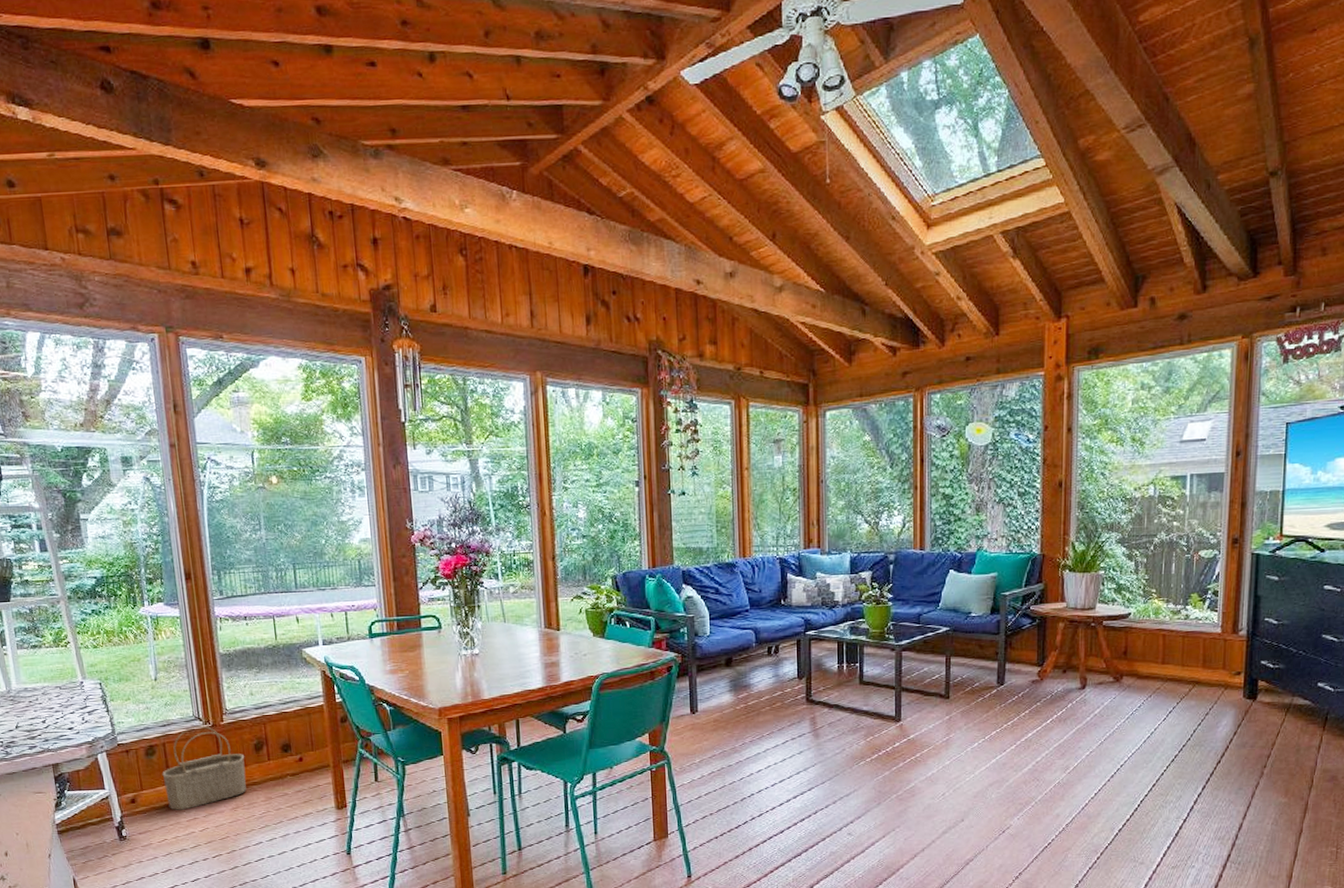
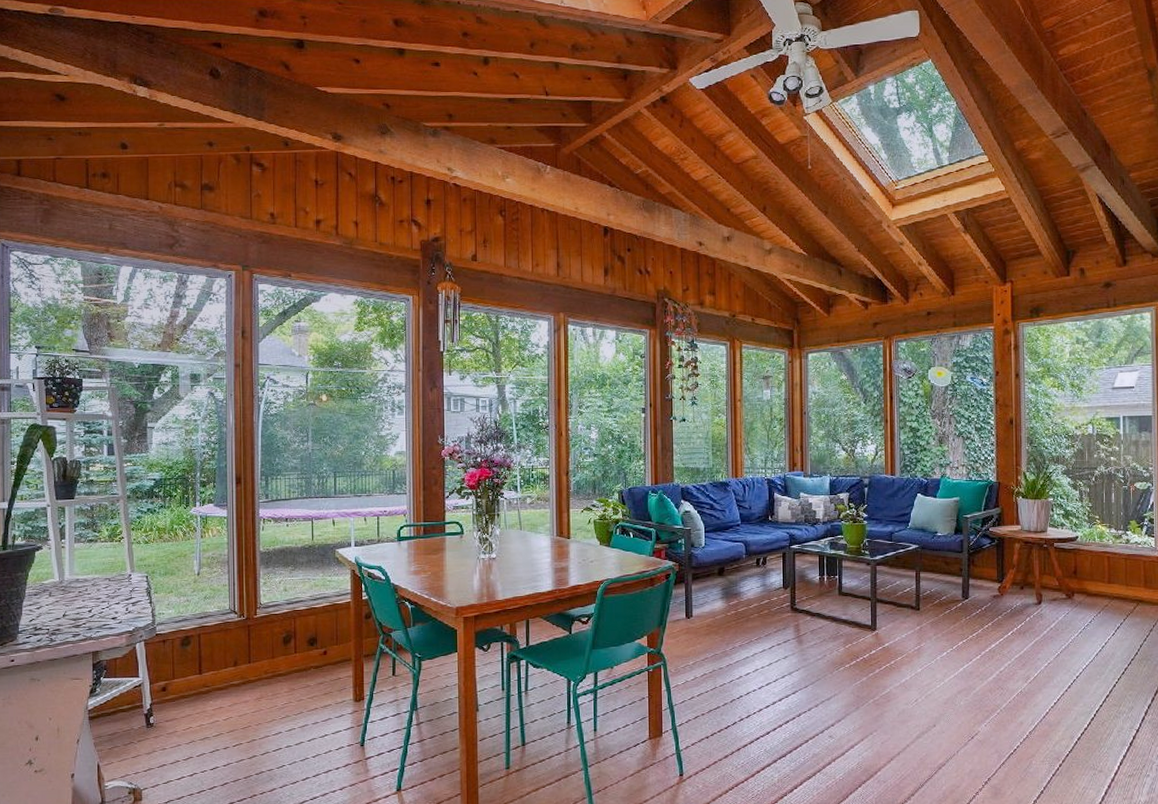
wicker basket: present [162,725,247,810] -> none [194,618,273,699]

